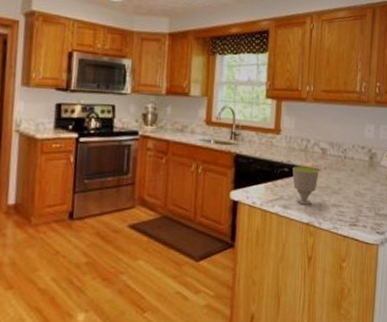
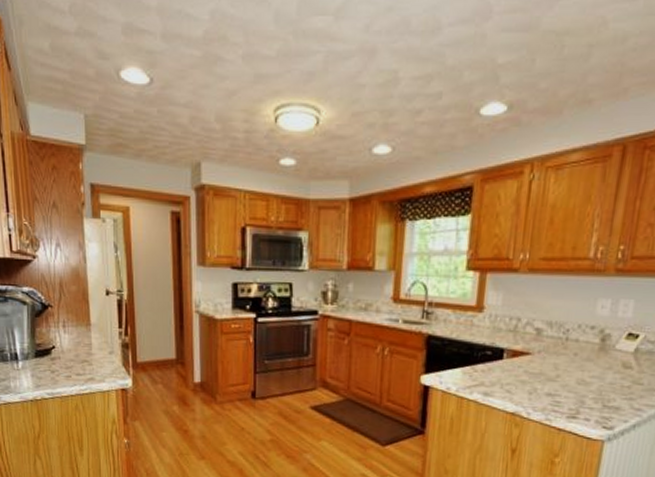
cup: present [292,166,319,205] -> none [496,349,532,393]

